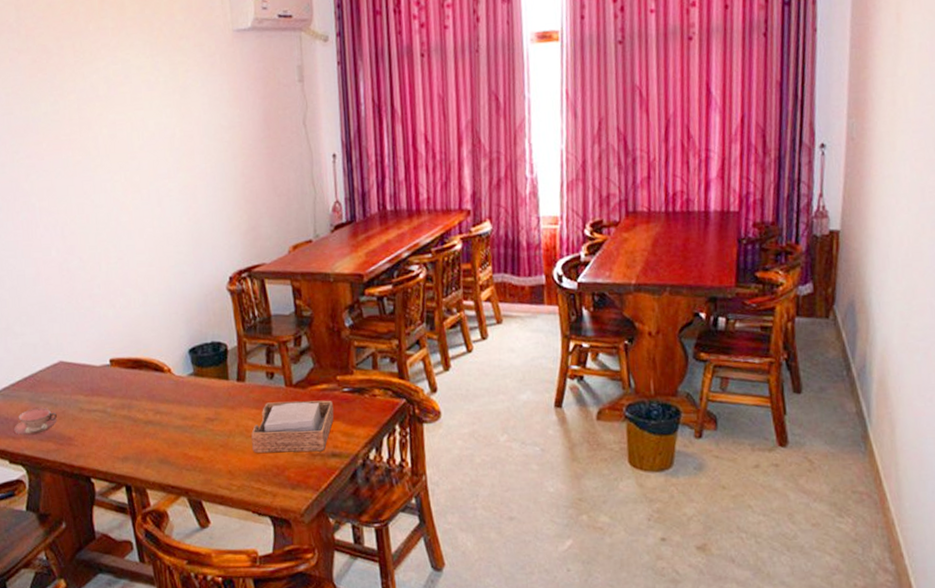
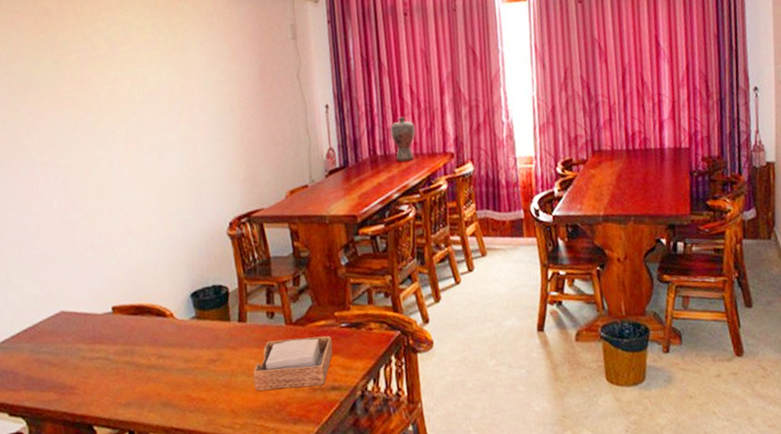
teacup: present [14,408,57,436] -> none [14,358,59,387]
vase: none [402,169,429,218] -> present [390,117,415,162]

